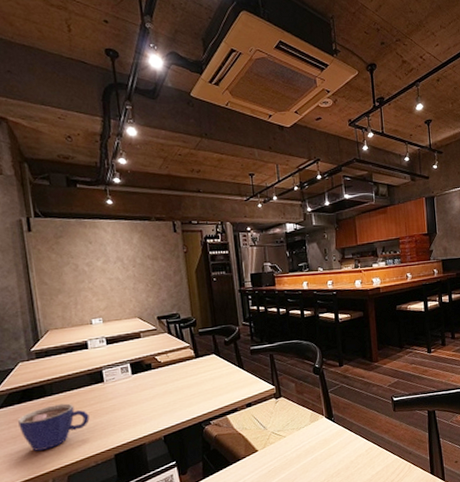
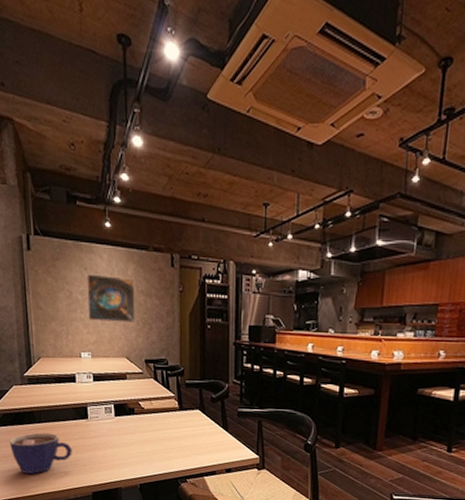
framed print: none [92,246,144,289] -> present [86,274,135,323]

